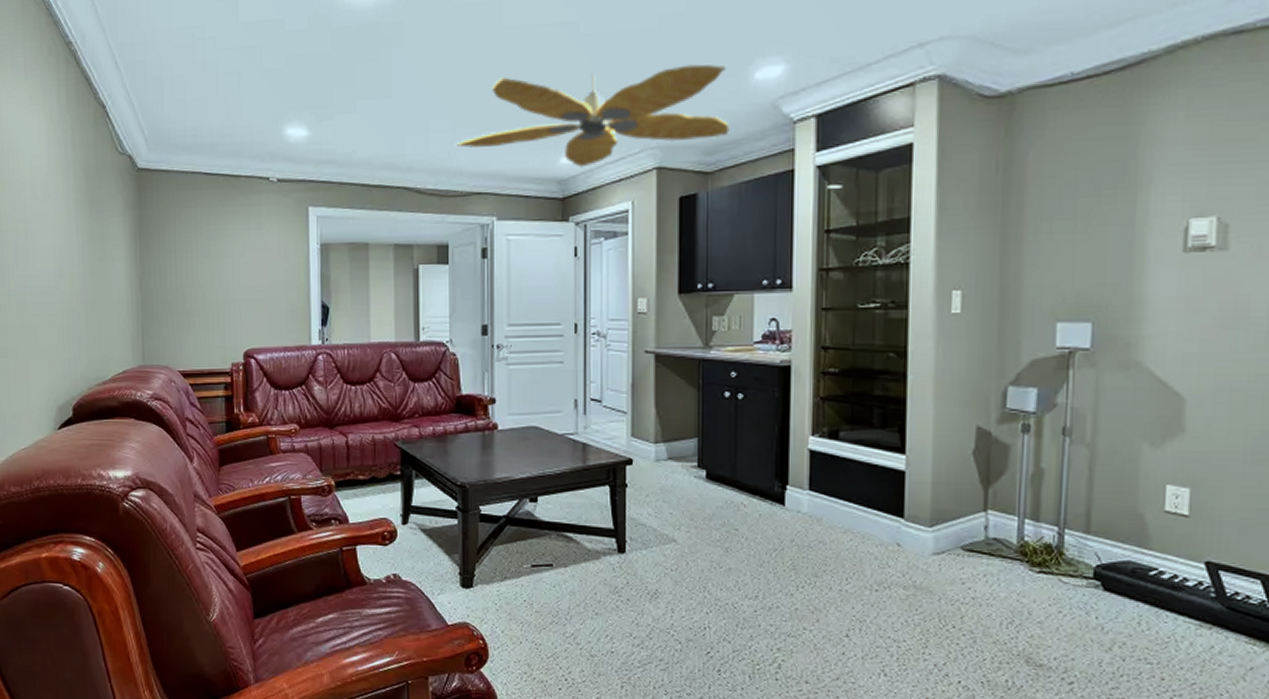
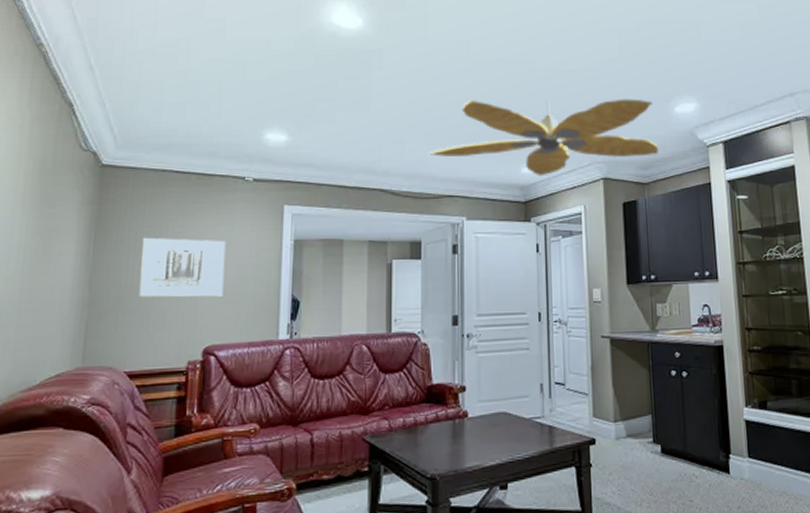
wall art: none [180,241,258,303] -> present [138,237,226,299]

